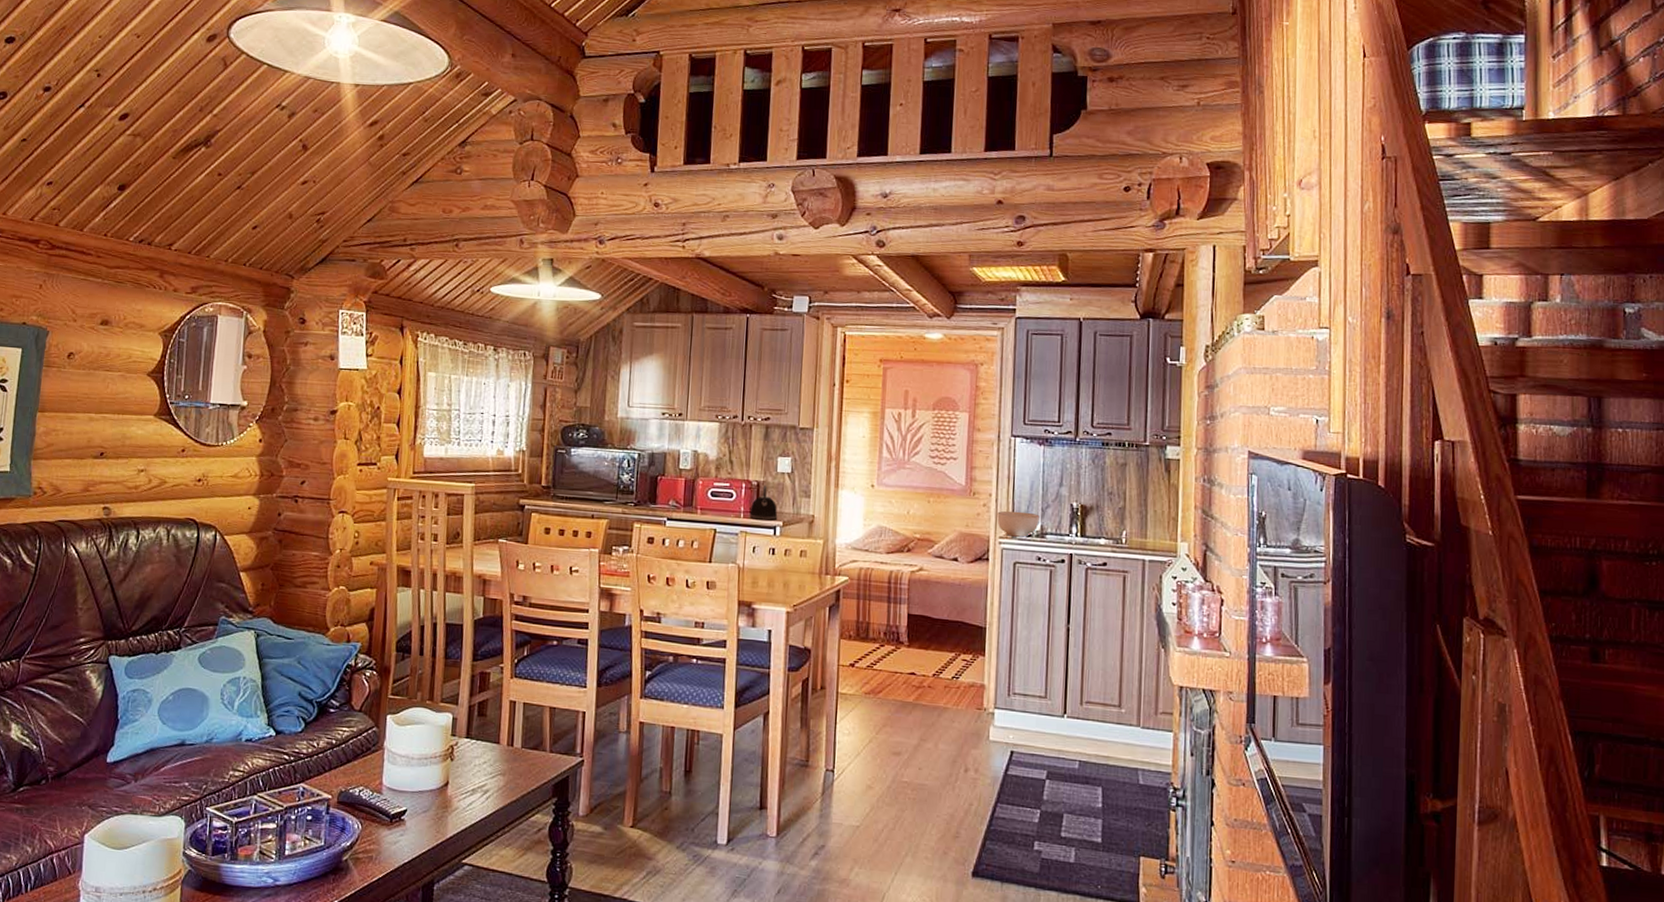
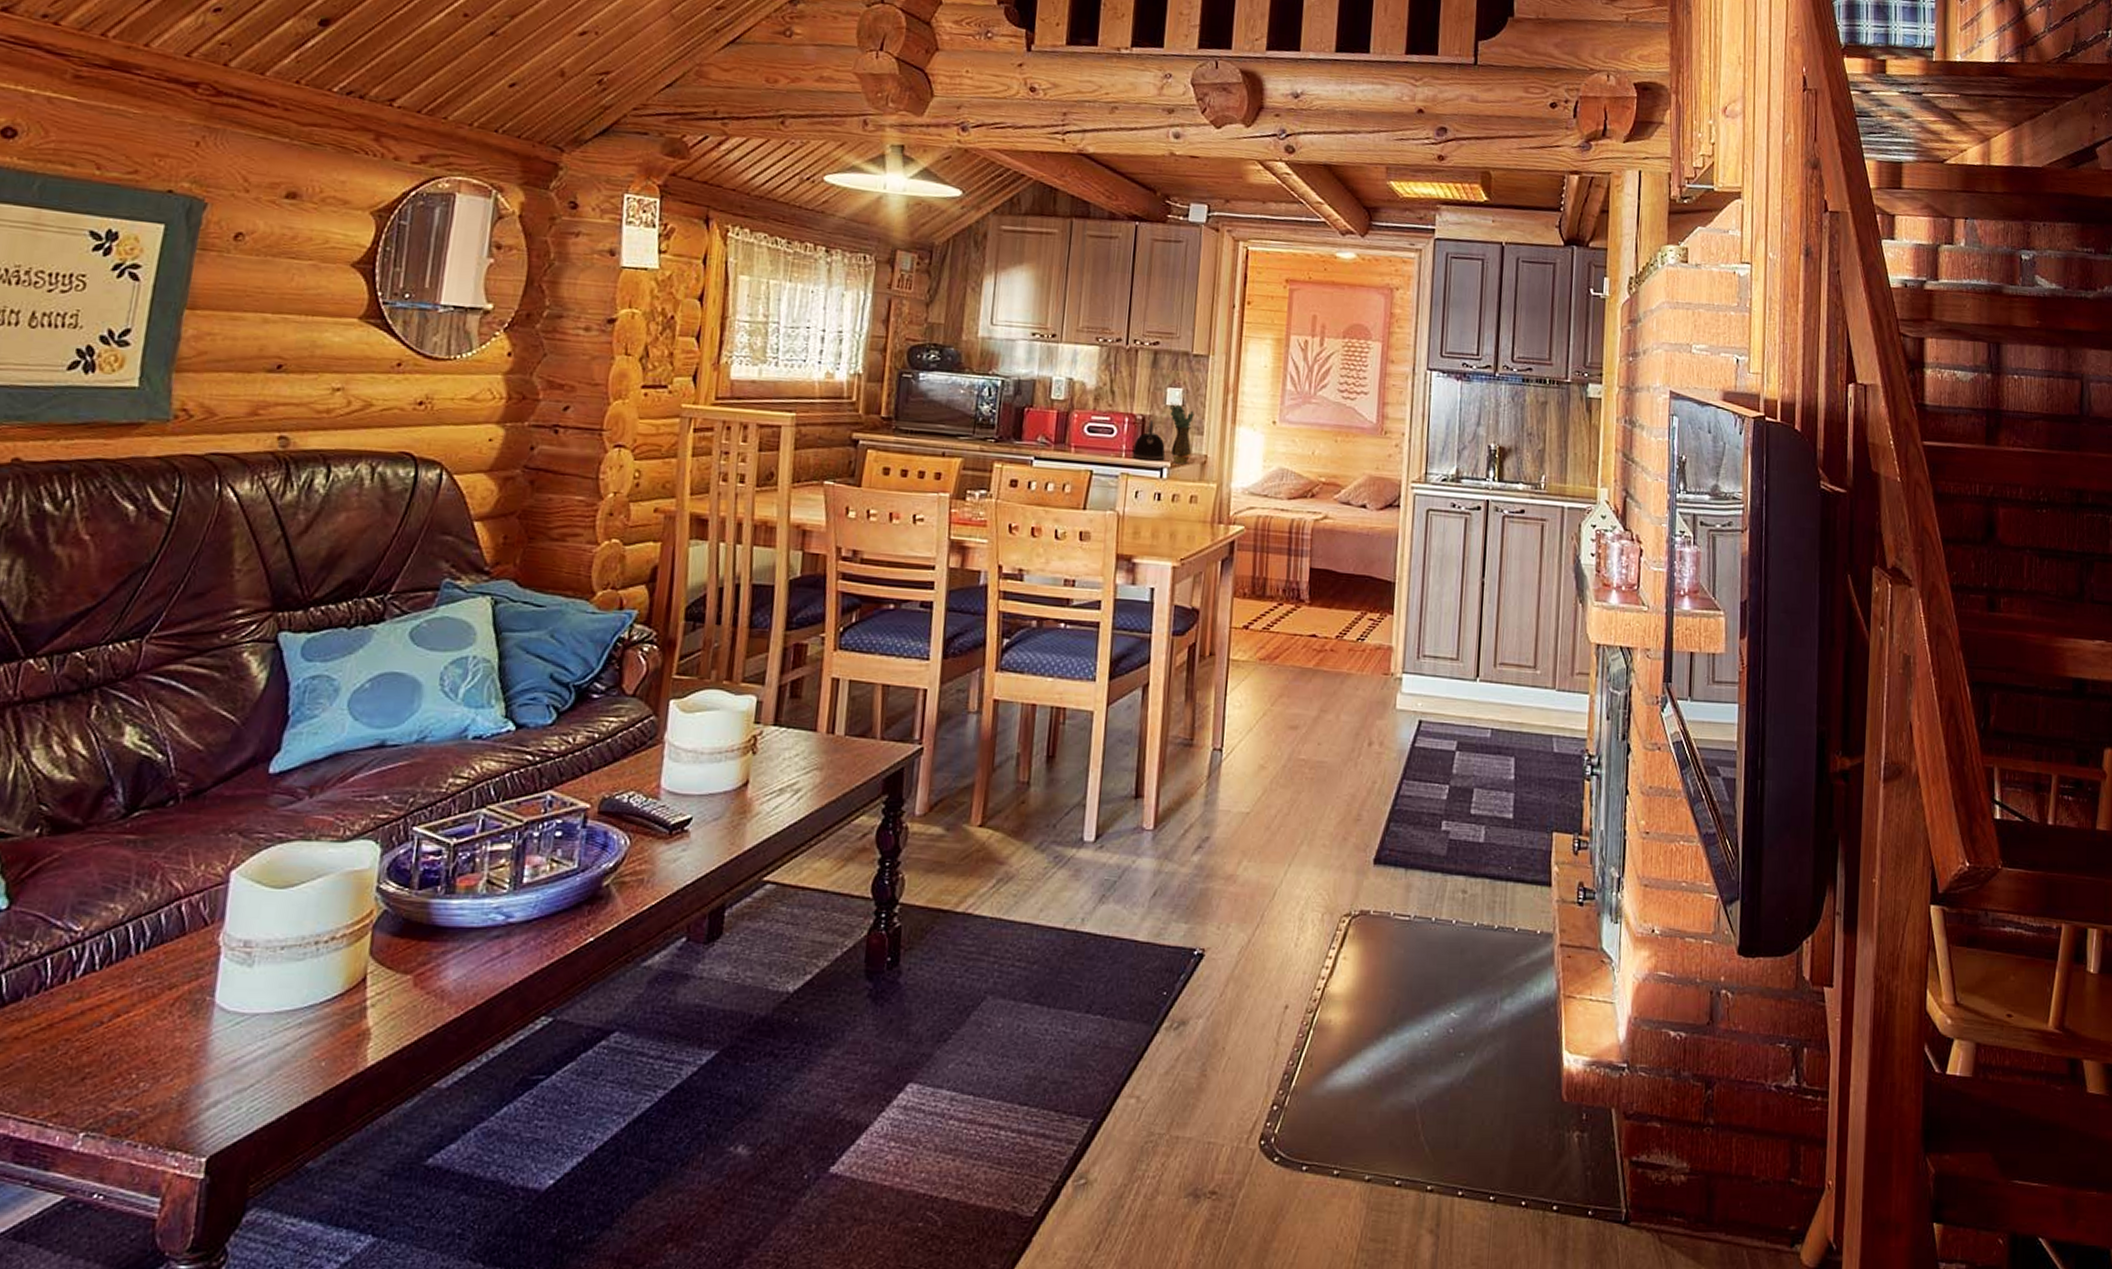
vase: none [780,470,802,522] -> present [1169,402,1194,463]
bowl: present [997,510,1040,537] -> none [1410,452,1455,482]

